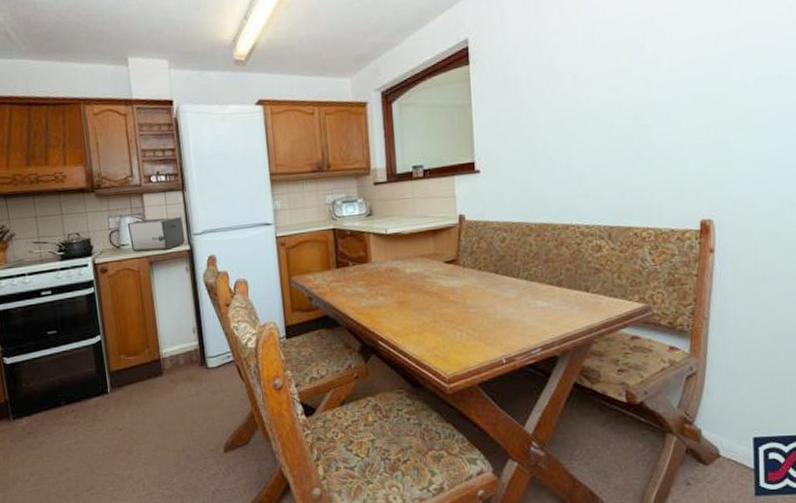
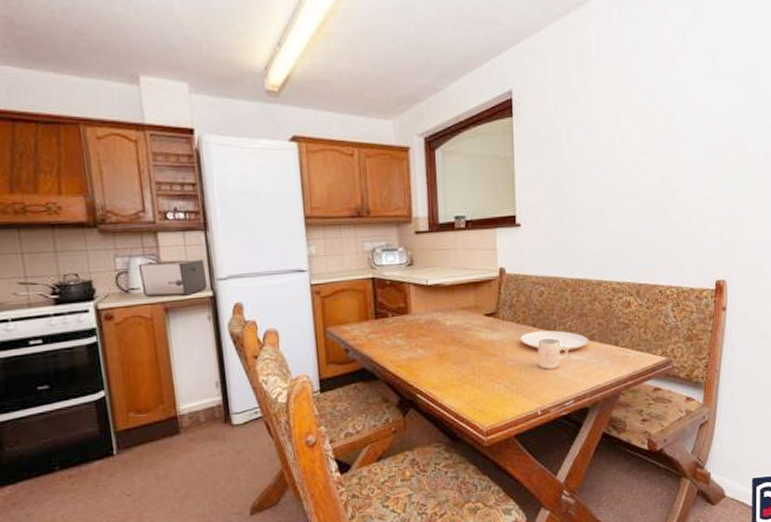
plate: none [482,276,557,298] -> present [520,330,589,351]
mug: none [500,284,535,317] -> present [538,337,569,369]

